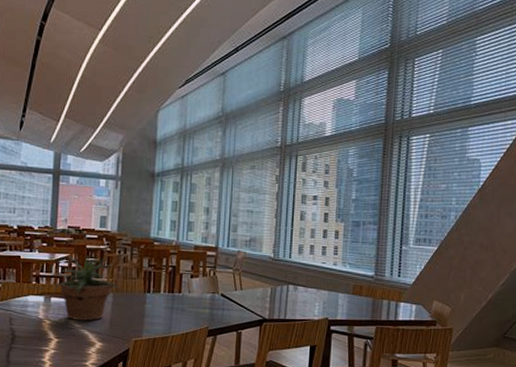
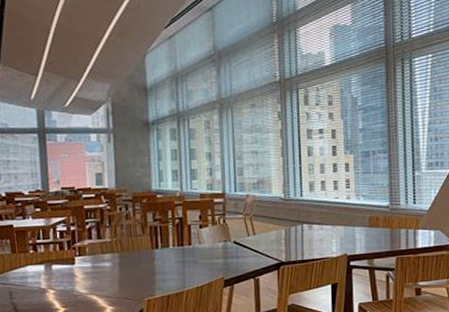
potted plant: present [53,255,123,321] -> none [51,217,129,287]

